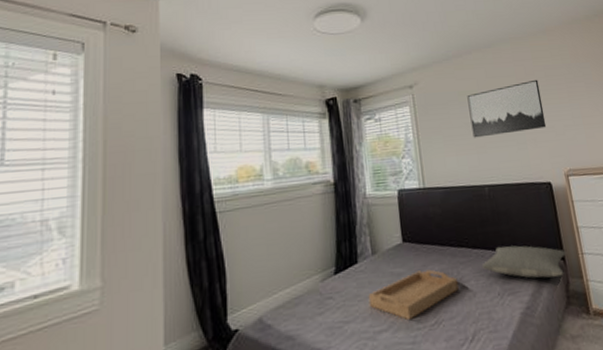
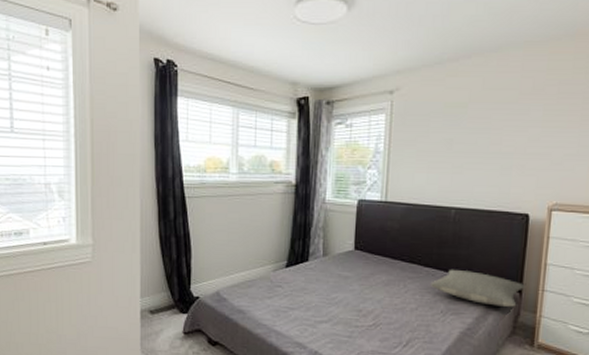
serving tray: present [368,269,459,321] -> none [313,277,403,318]
wall art: present [467,79,547,138] -> none [451,96,547,157]

